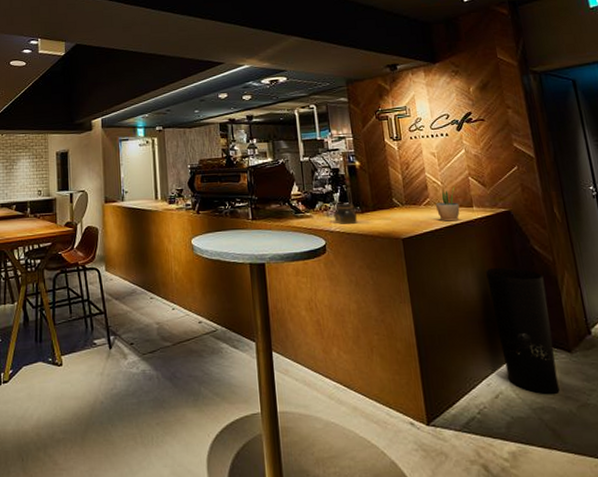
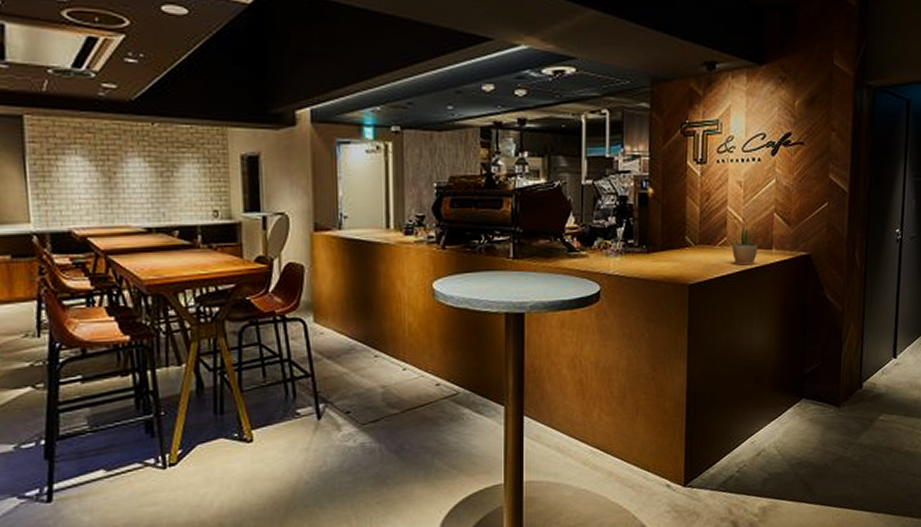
jar: present [333,202,357,225] -> none [614,240,641,268]
umbrella stand: present [485,267,560,395] -> none [771,318,829,451]

